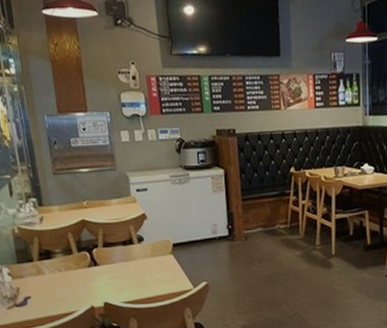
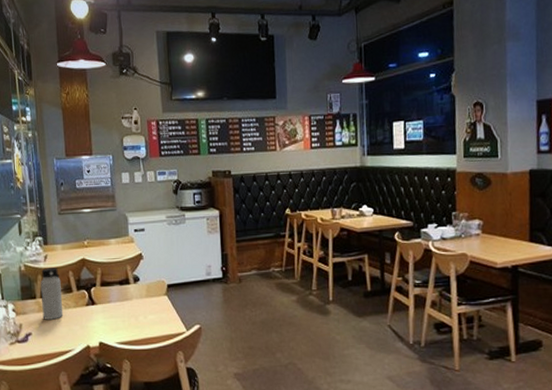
water bottle: none [37,229,64,283] -> present [40,268,64,320]

